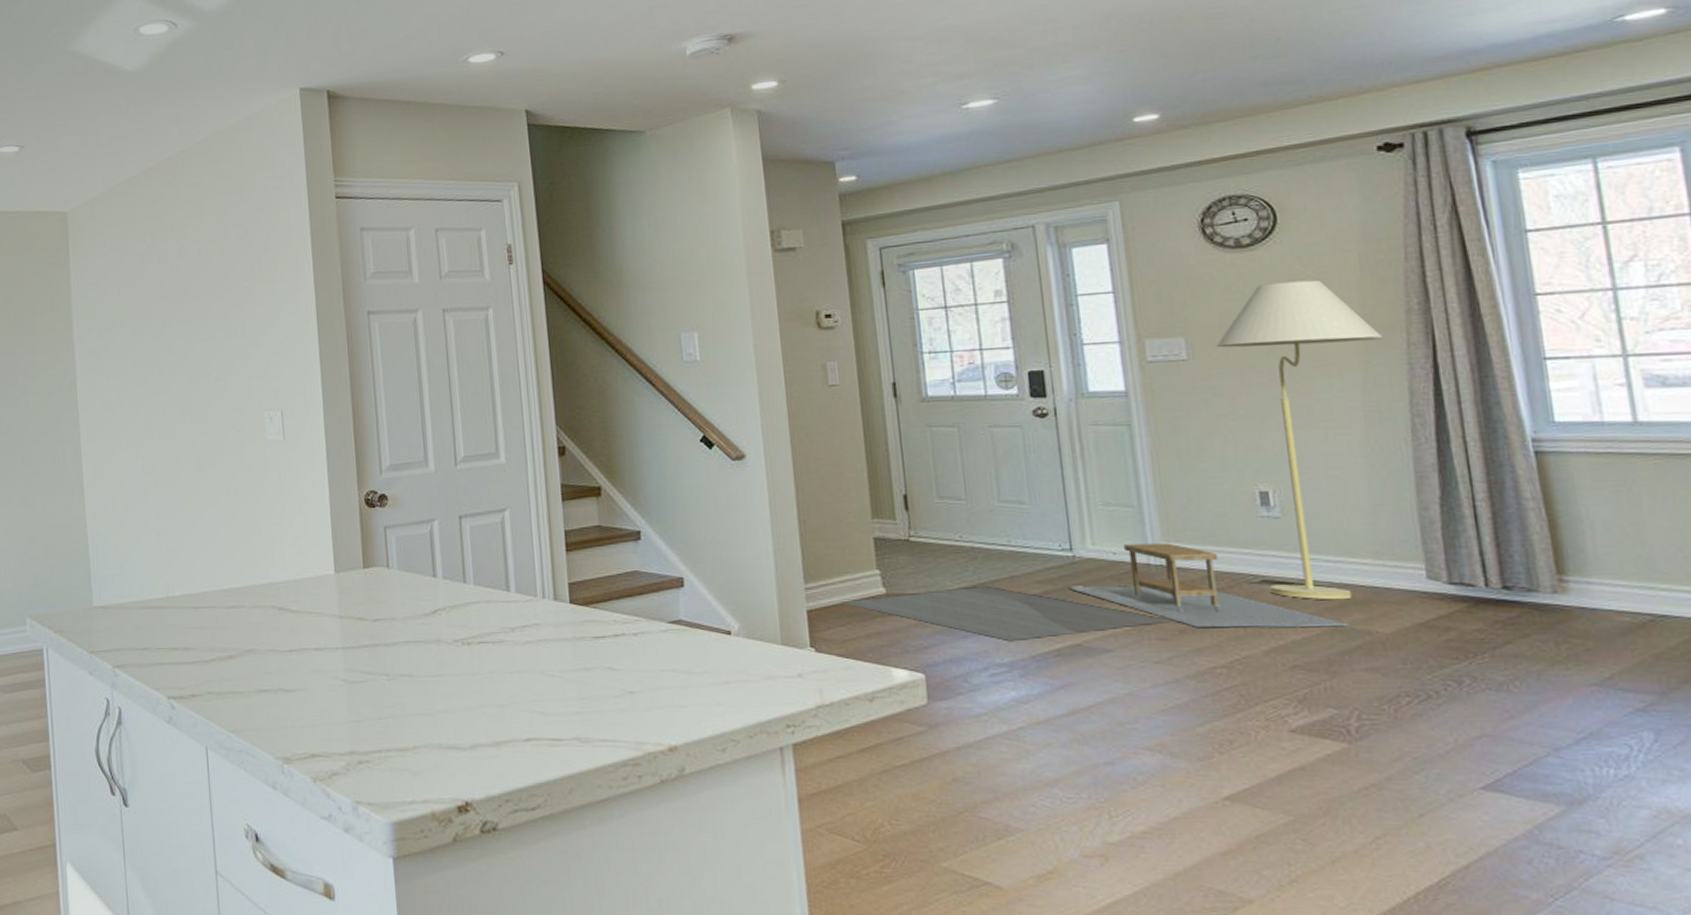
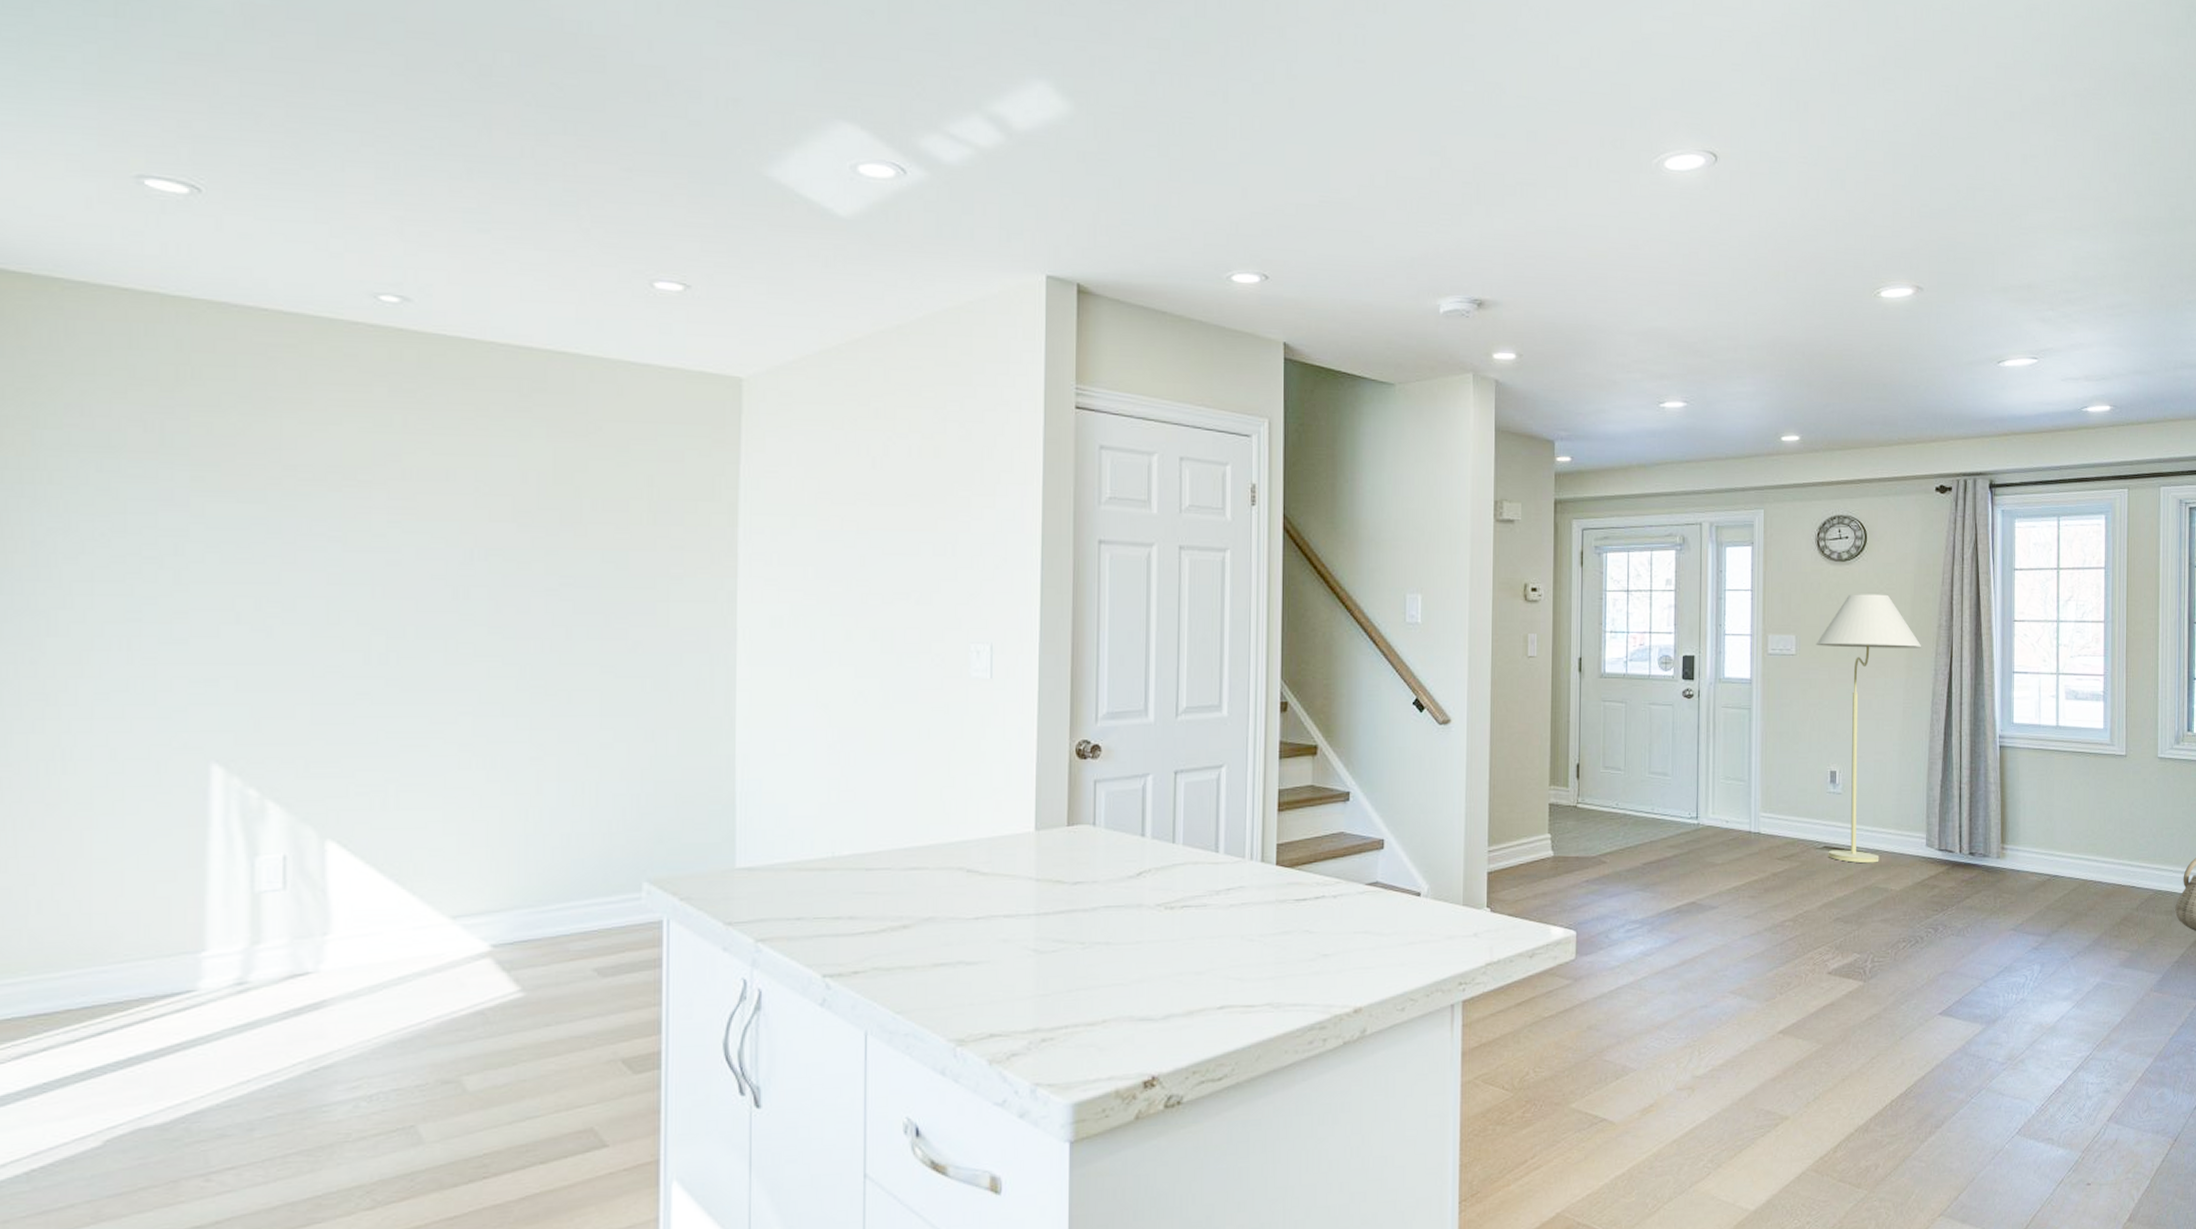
doormat: present [841,585,1175,642] -> none [1516,849,1763,901]
shoe rack: present [1068,543,1351,629] -> none [1691,813,1876,888]

